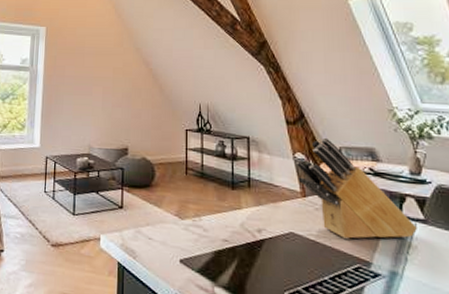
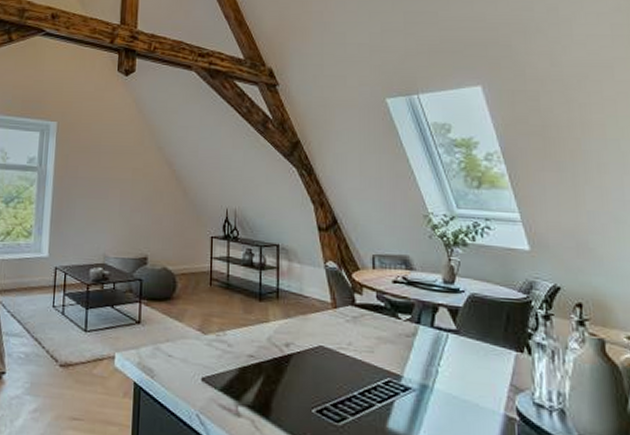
knife block: present [296,137,417,239] -> none [327,244,449,352]

